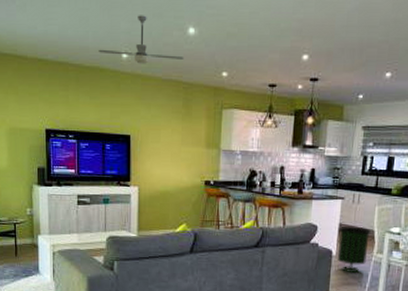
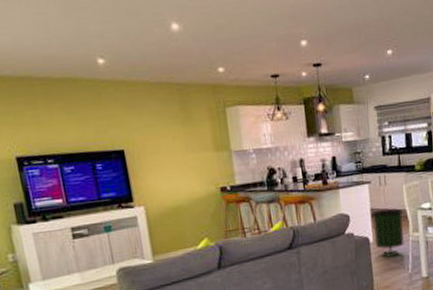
ceiling fan: present [98,15,185,64] -> none [67,14,173,69]

